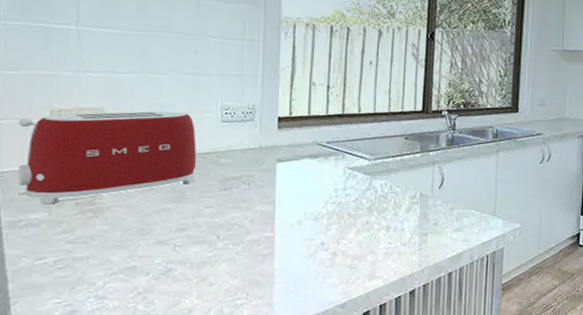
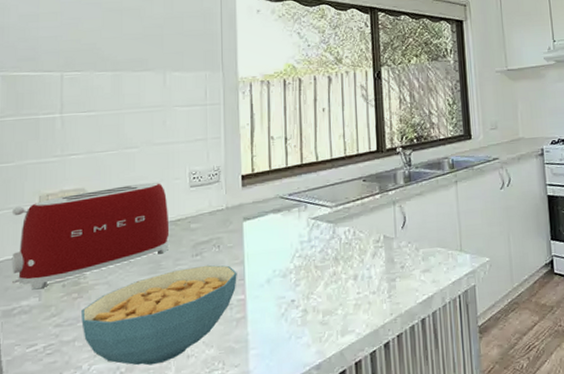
cereal bowl: none [96,200,267,289] -> present [81,265,237,366]

